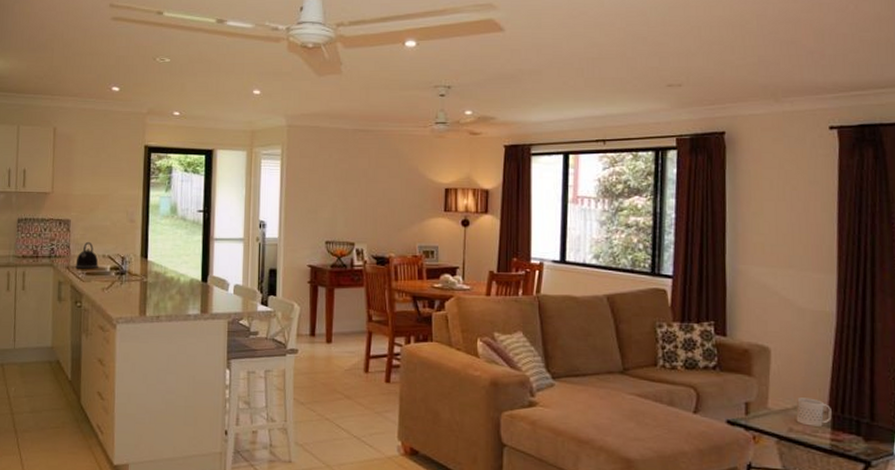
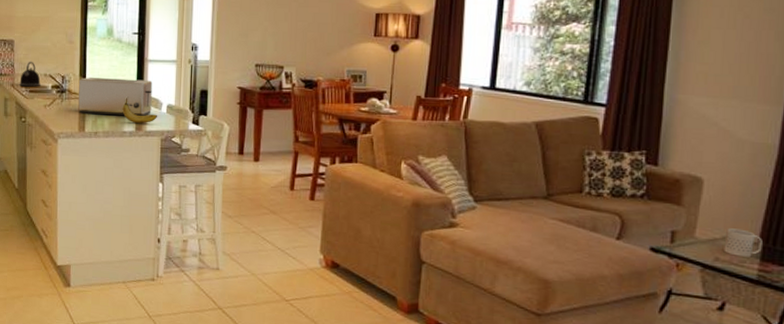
toaster: none [139,257,219,298] -> present [78,76,153,116]
fruit: none [186,277,225,306] -> present [122,97,158,124]

